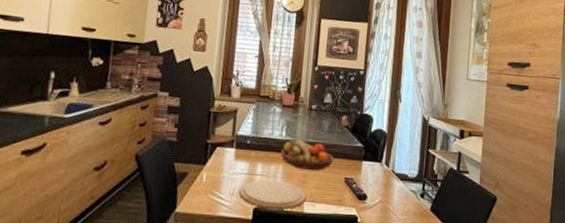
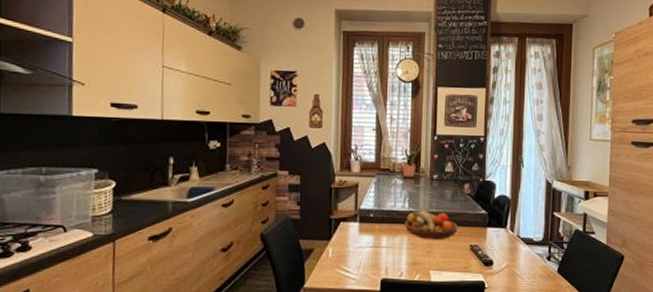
plate: present [239,179,307,209] -> none [366,251,433,279]

